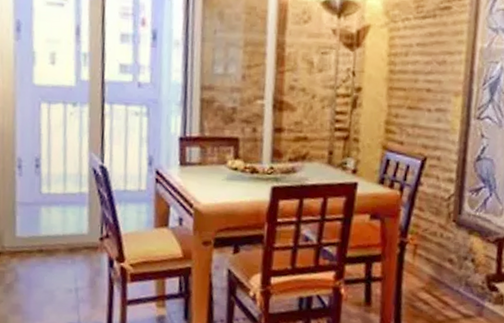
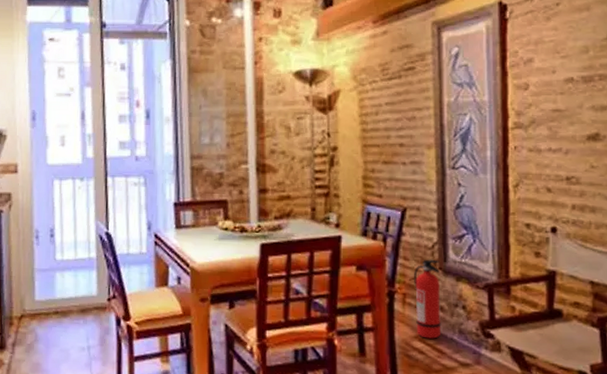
fire extinguisher: none [424,210,454,291] -> present [413,259,442,339]

